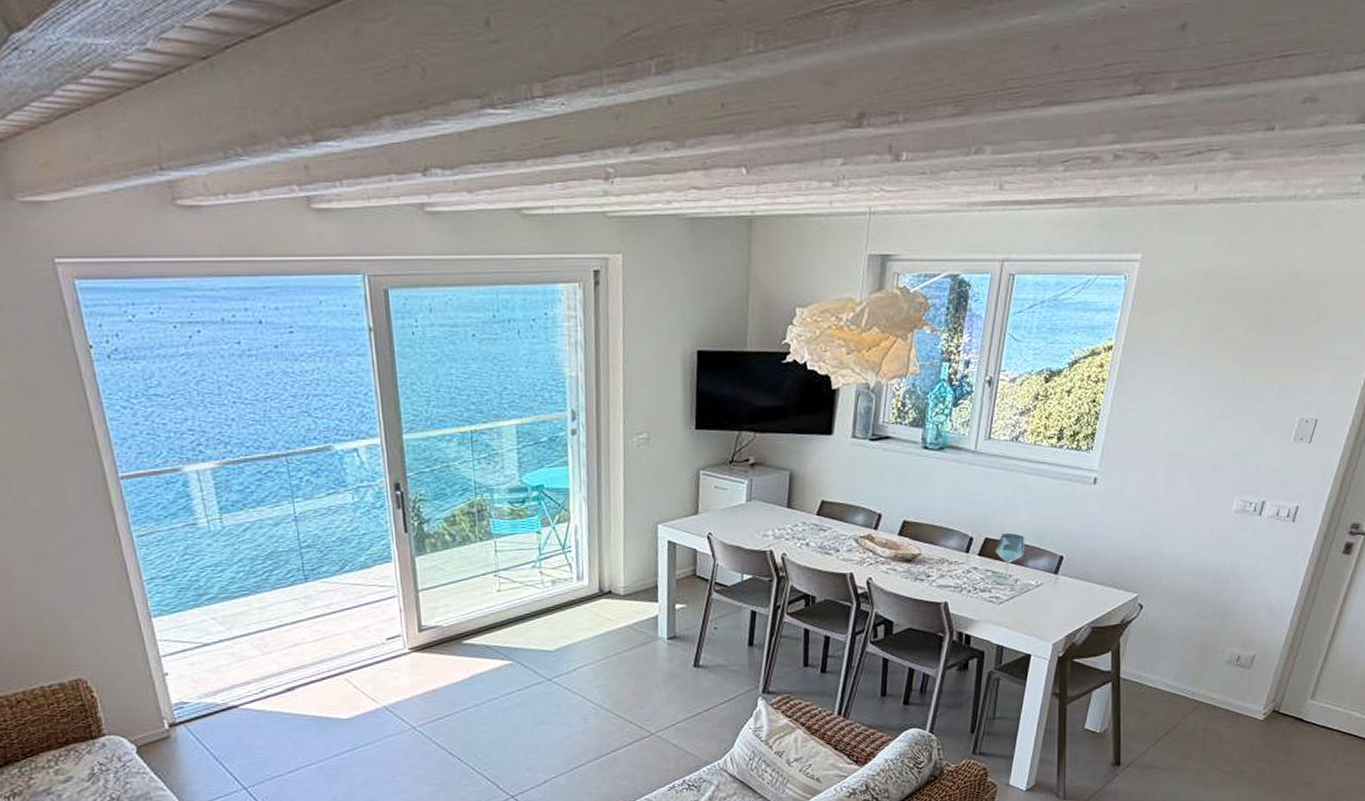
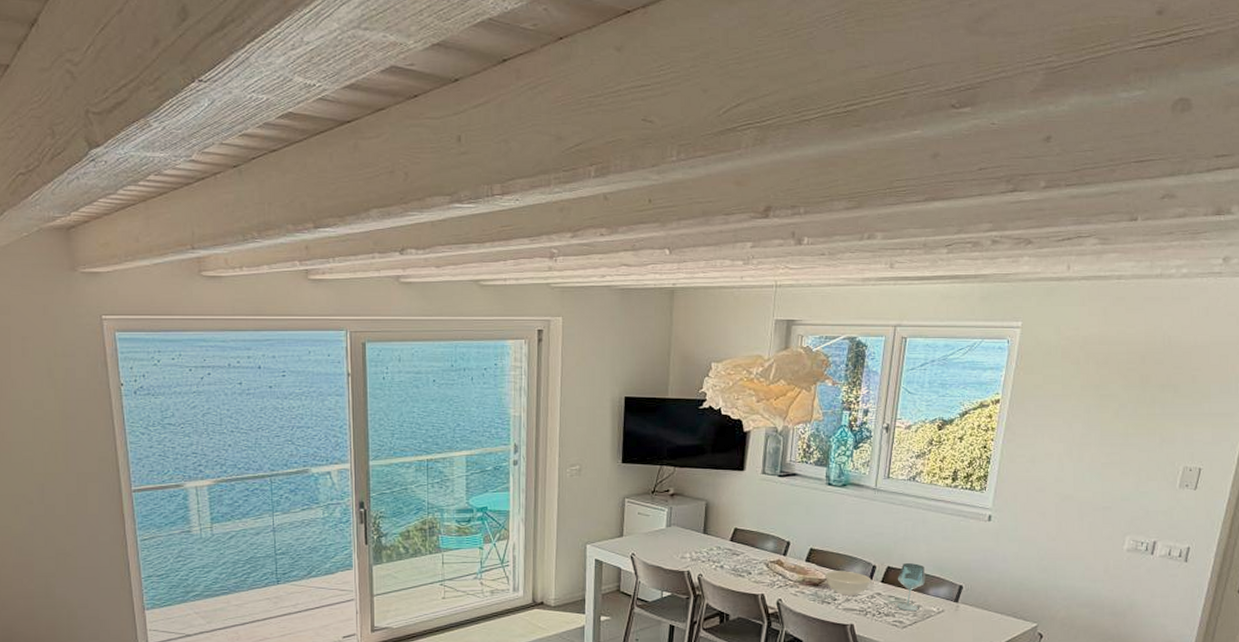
bowl: none [919,544,968,572] -> present [825,571,872,596]

